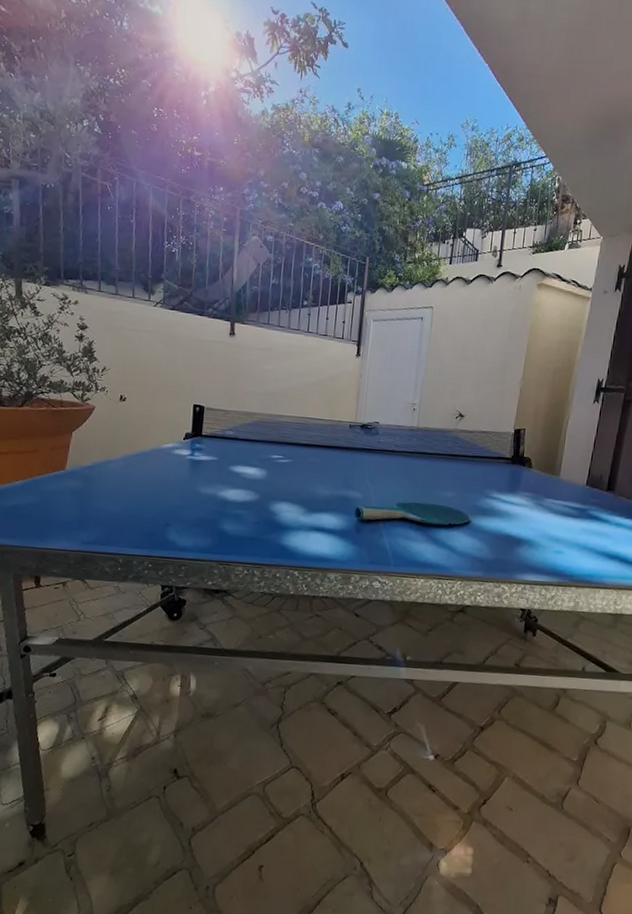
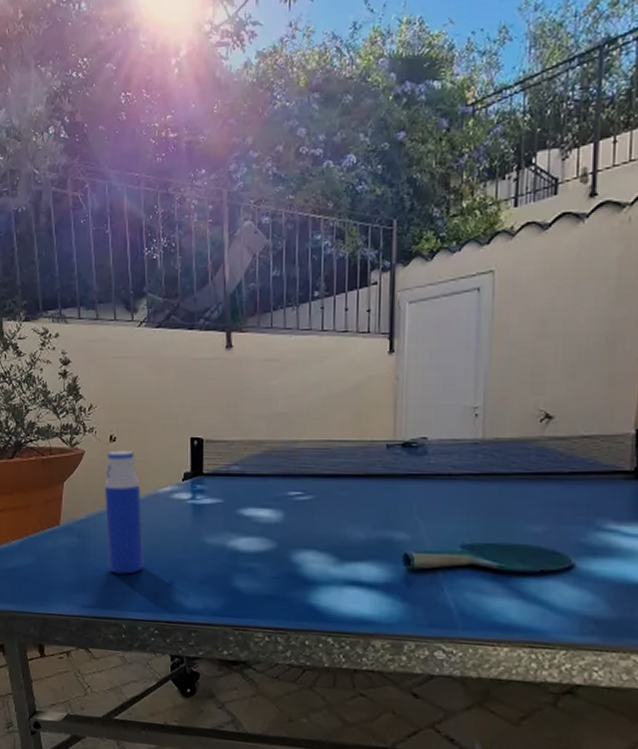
water bottle: none [110,409,146,516] -> present [104,450,144,575]

